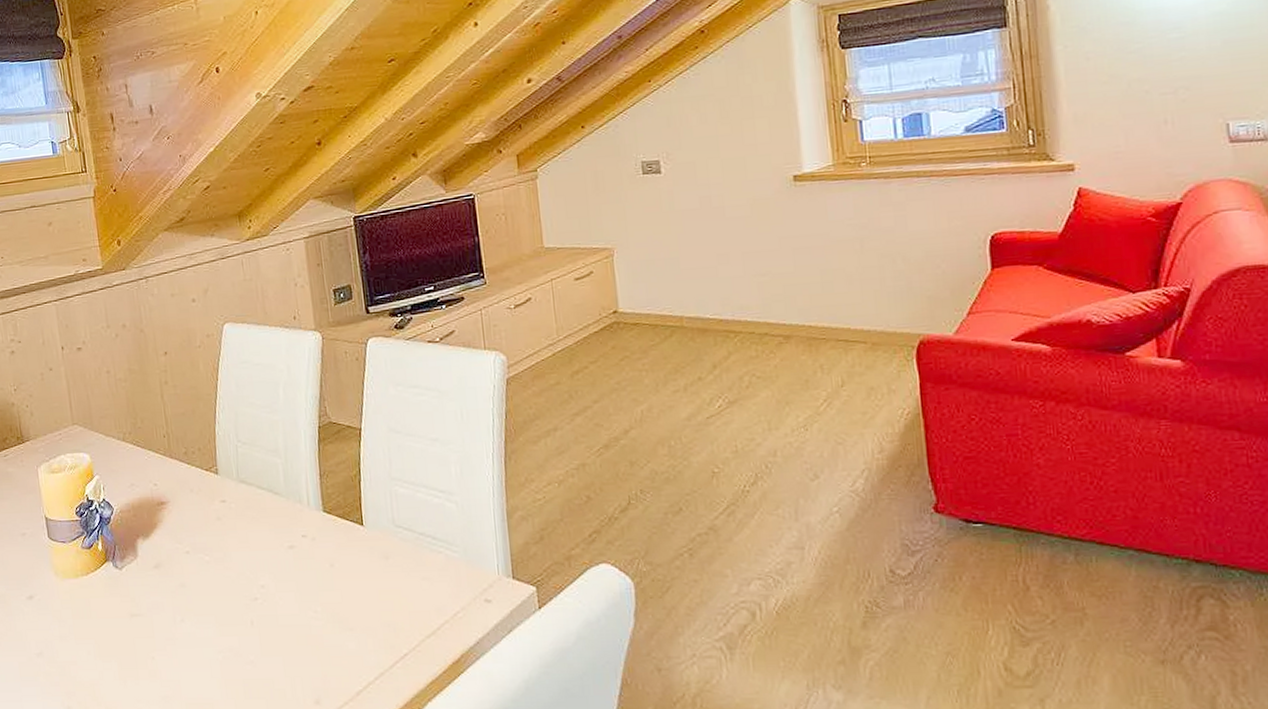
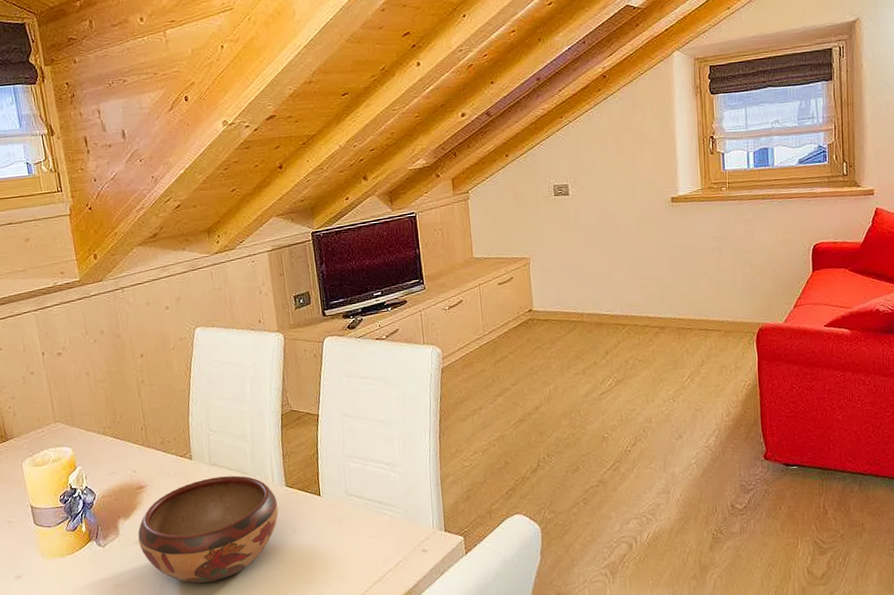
decorative bowl: none [157,495,315,621] -> present [138,475,279,584]

